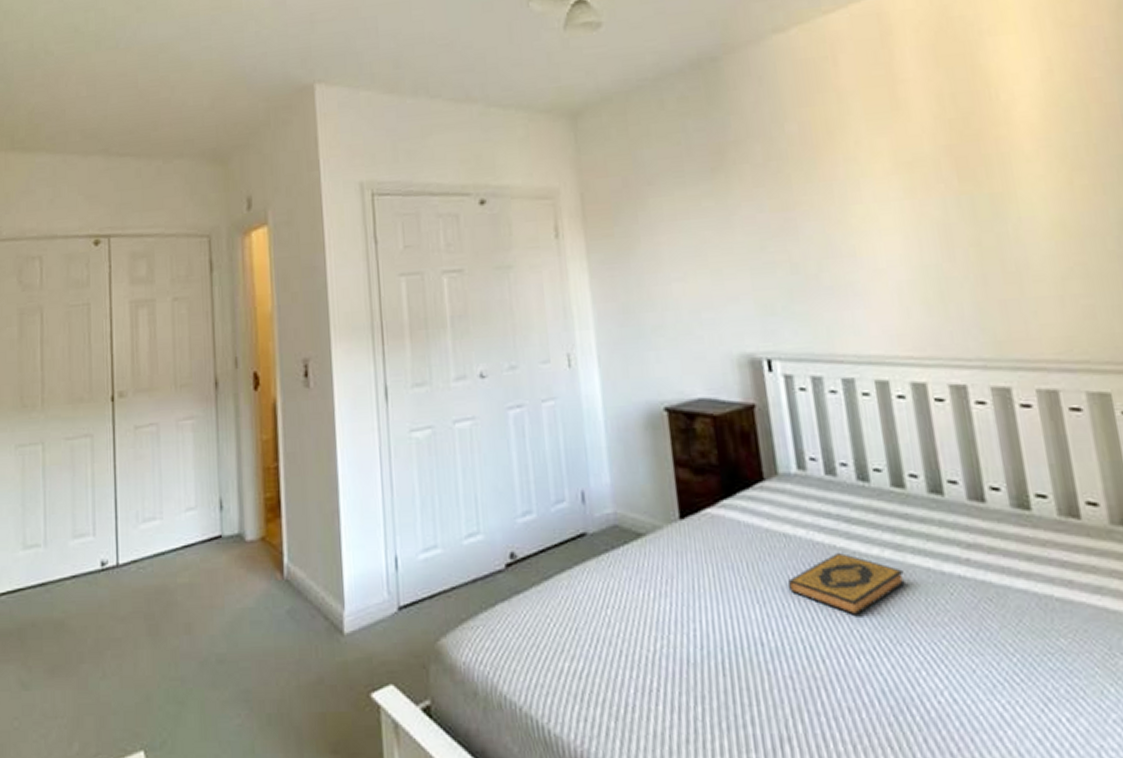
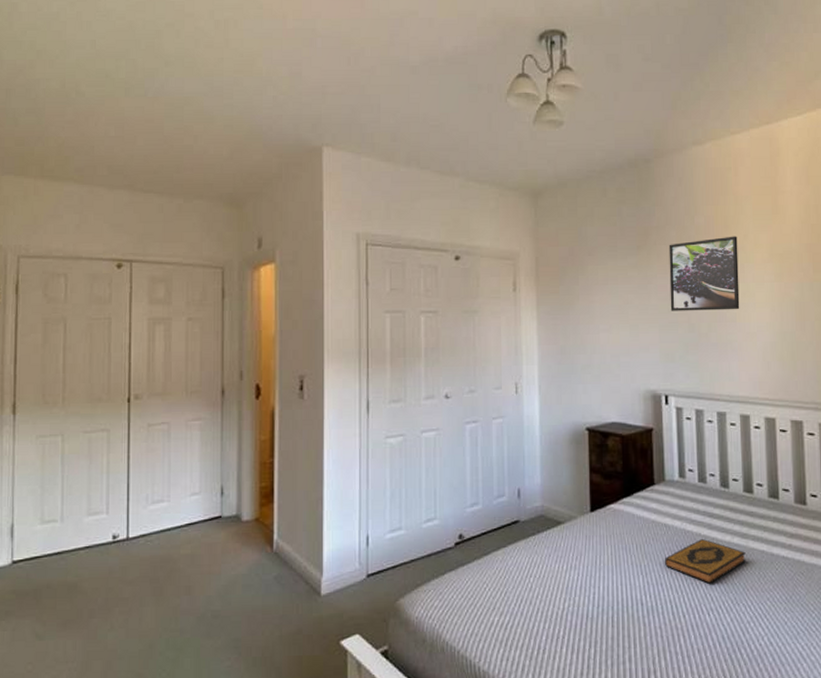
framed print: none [753,143,859,249] -> present [668,236,740,311]

